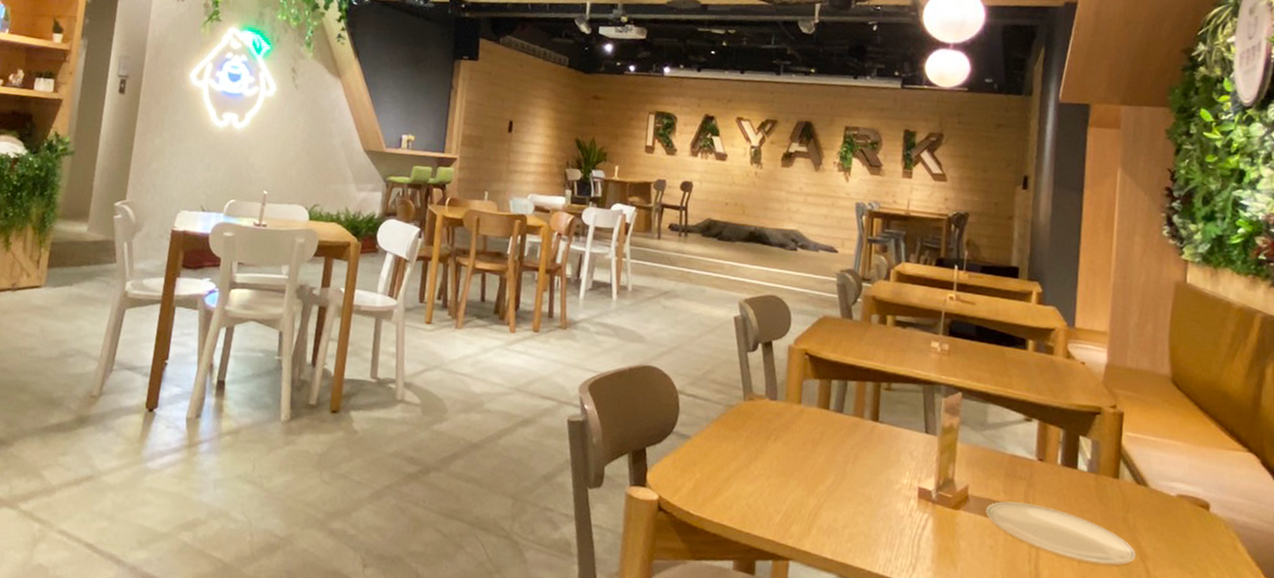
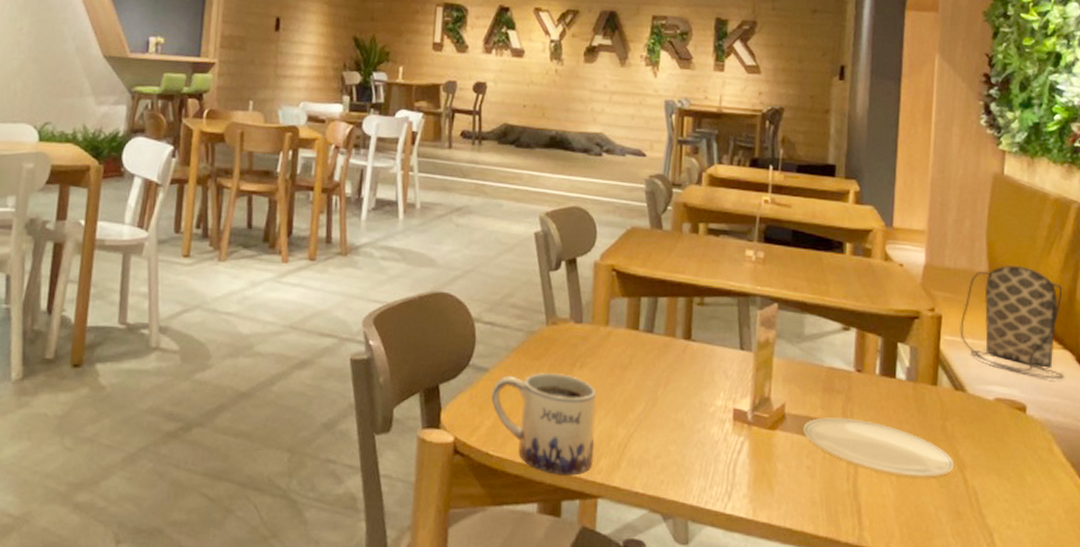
mug: none [693,443,789,538] -> present [491,373,597,476]
shoulder bag: none [1142,369,1249,481] -> present [960,265,1064,380]

